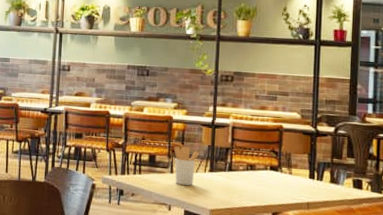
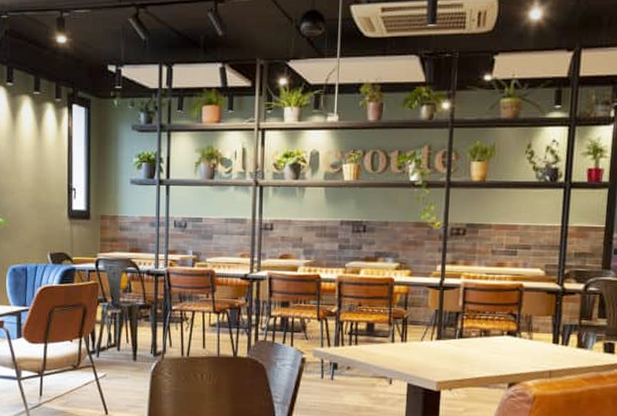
utensil holder: present [173,146,199,186] -> none [395,312,425,357]

